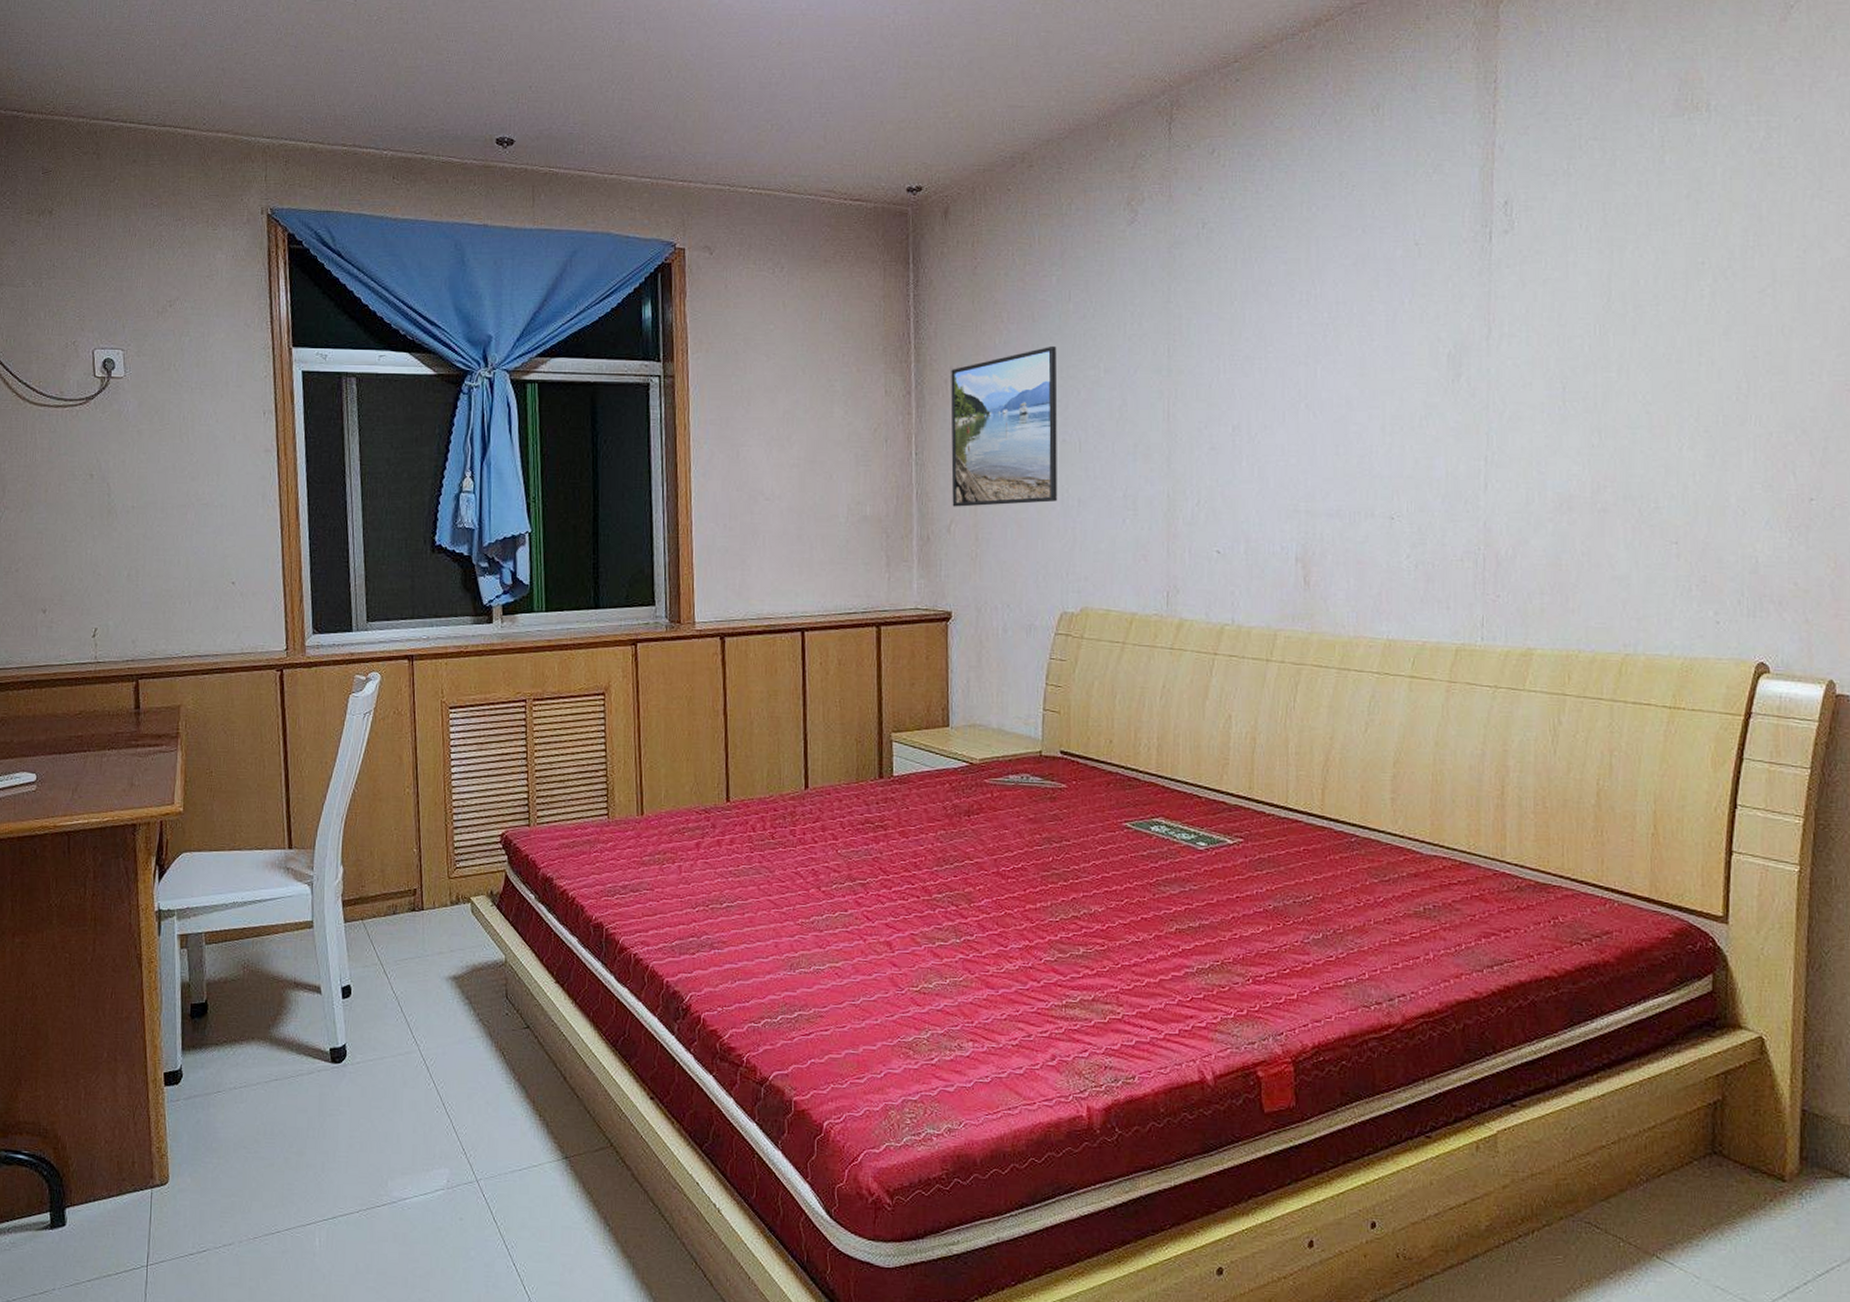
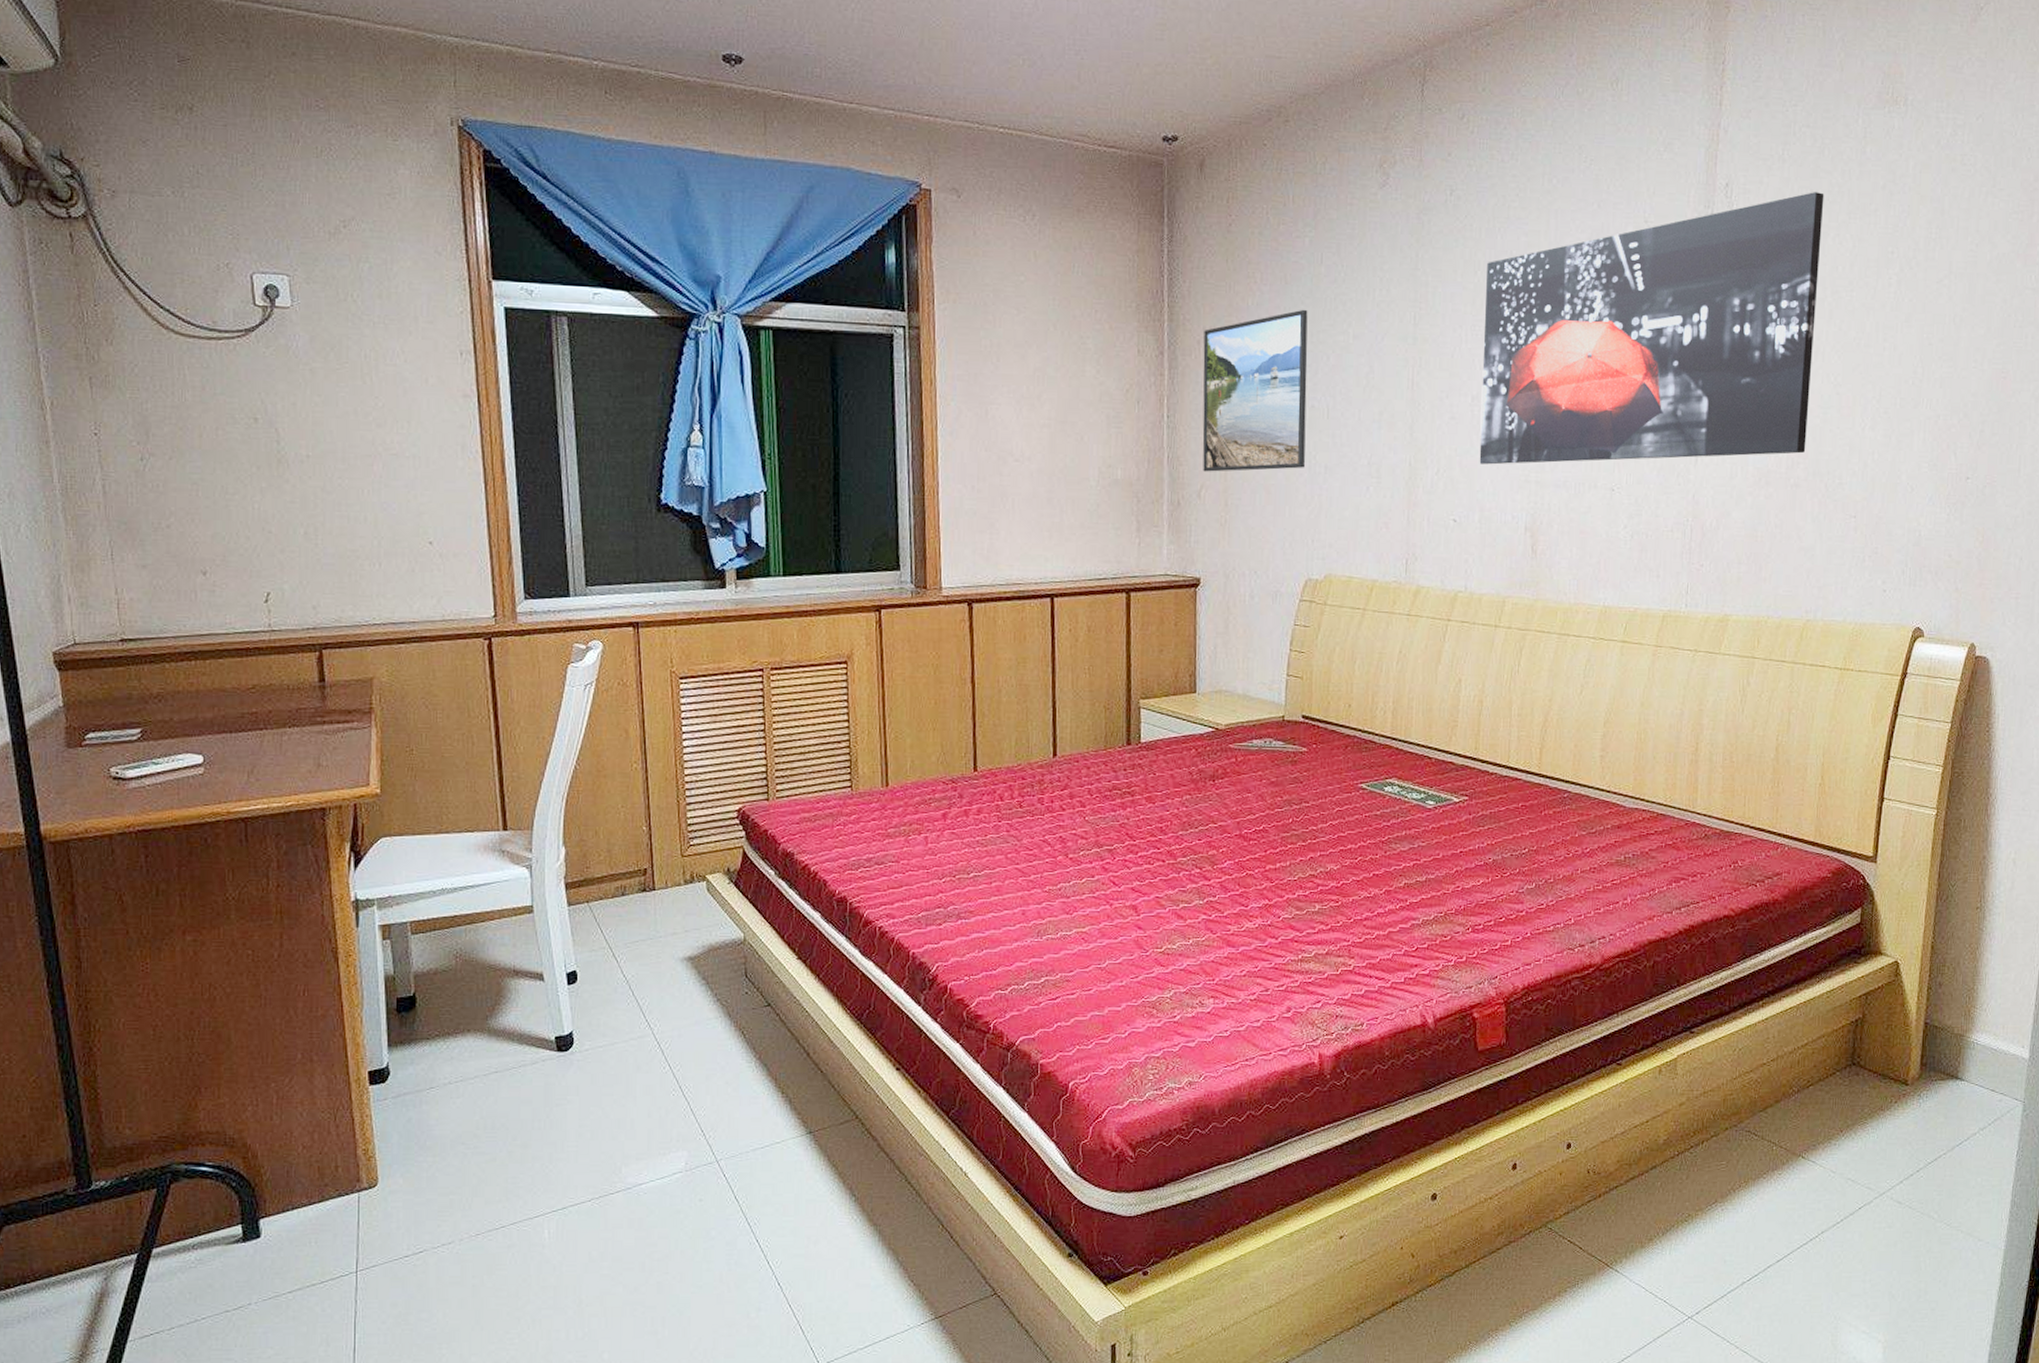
wall art: none [1243,205,1619,495] -> present [1479,192,1824,465]

